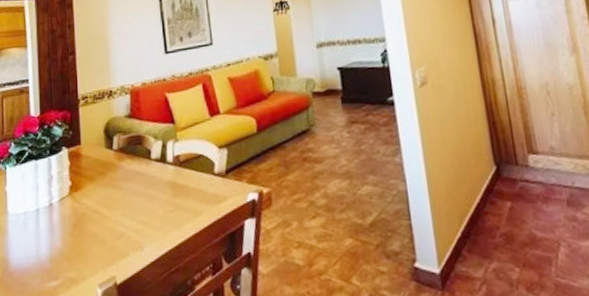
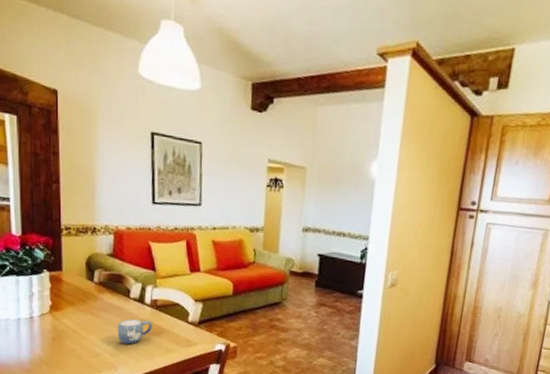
mug: none [140,181,178,215] -> present [117,318,152,345]

